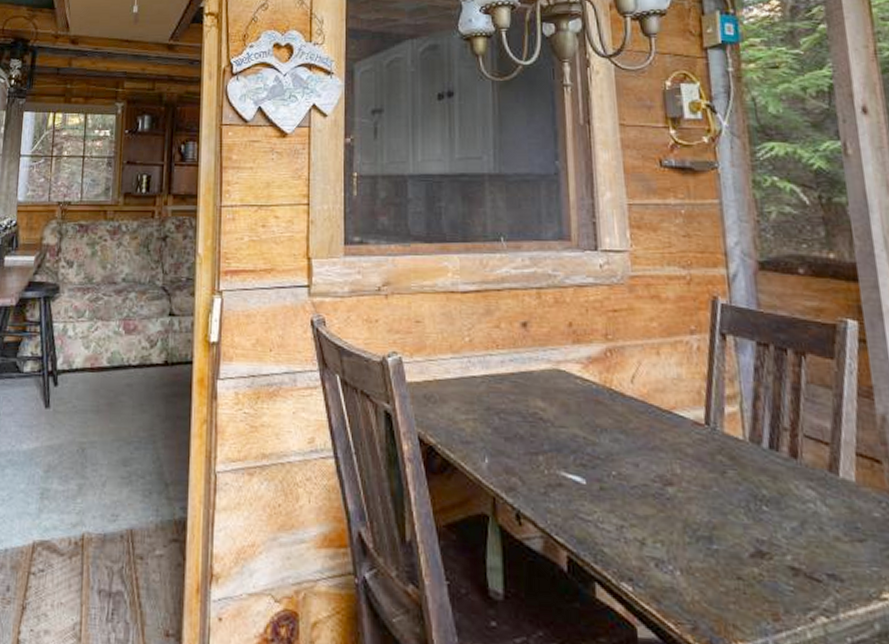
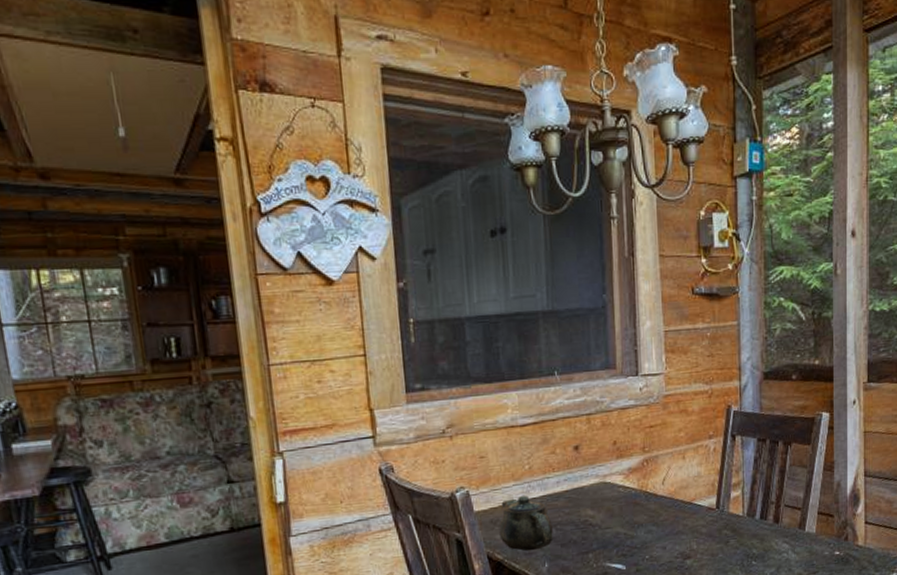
teapot: none [433,370,496,440] -> present [499,495,553,551]

